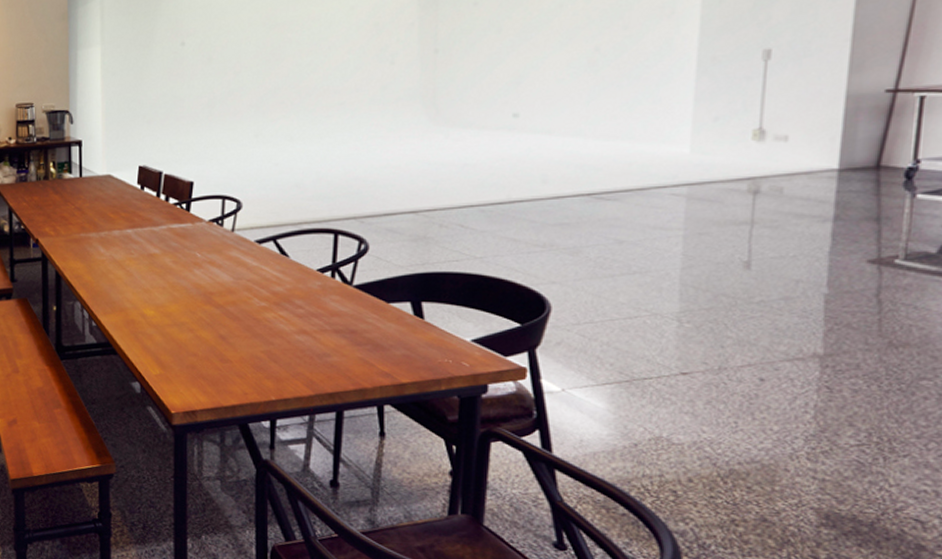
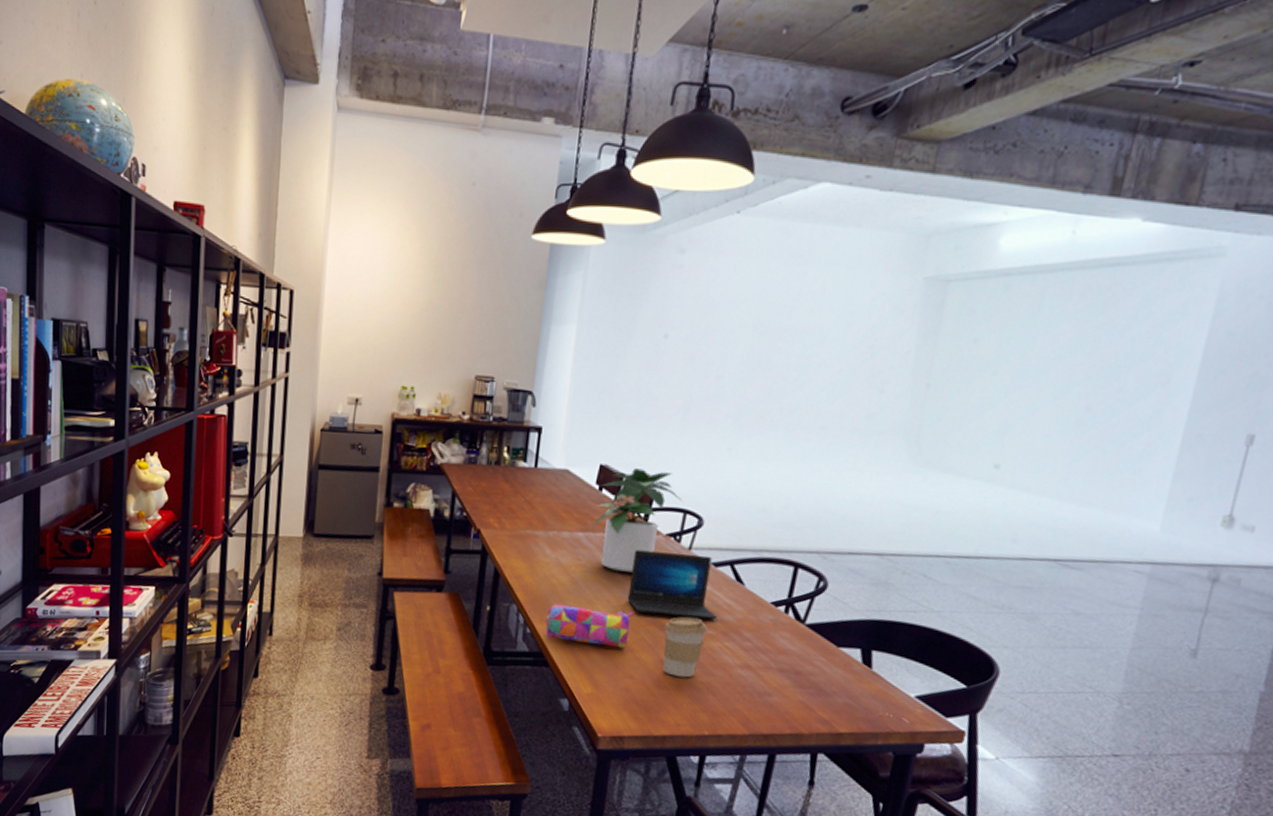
pencil case: none [108,296,189,330] -> present [544,604,634,649]
potted plant: none [137,165,219,260] -> present [589,468,682,572]
laptop: none [181,235,268,294] -> present [627,549,718,620]
coffee cup: none [220,292,259,349] -> present [663,616,707,678]

